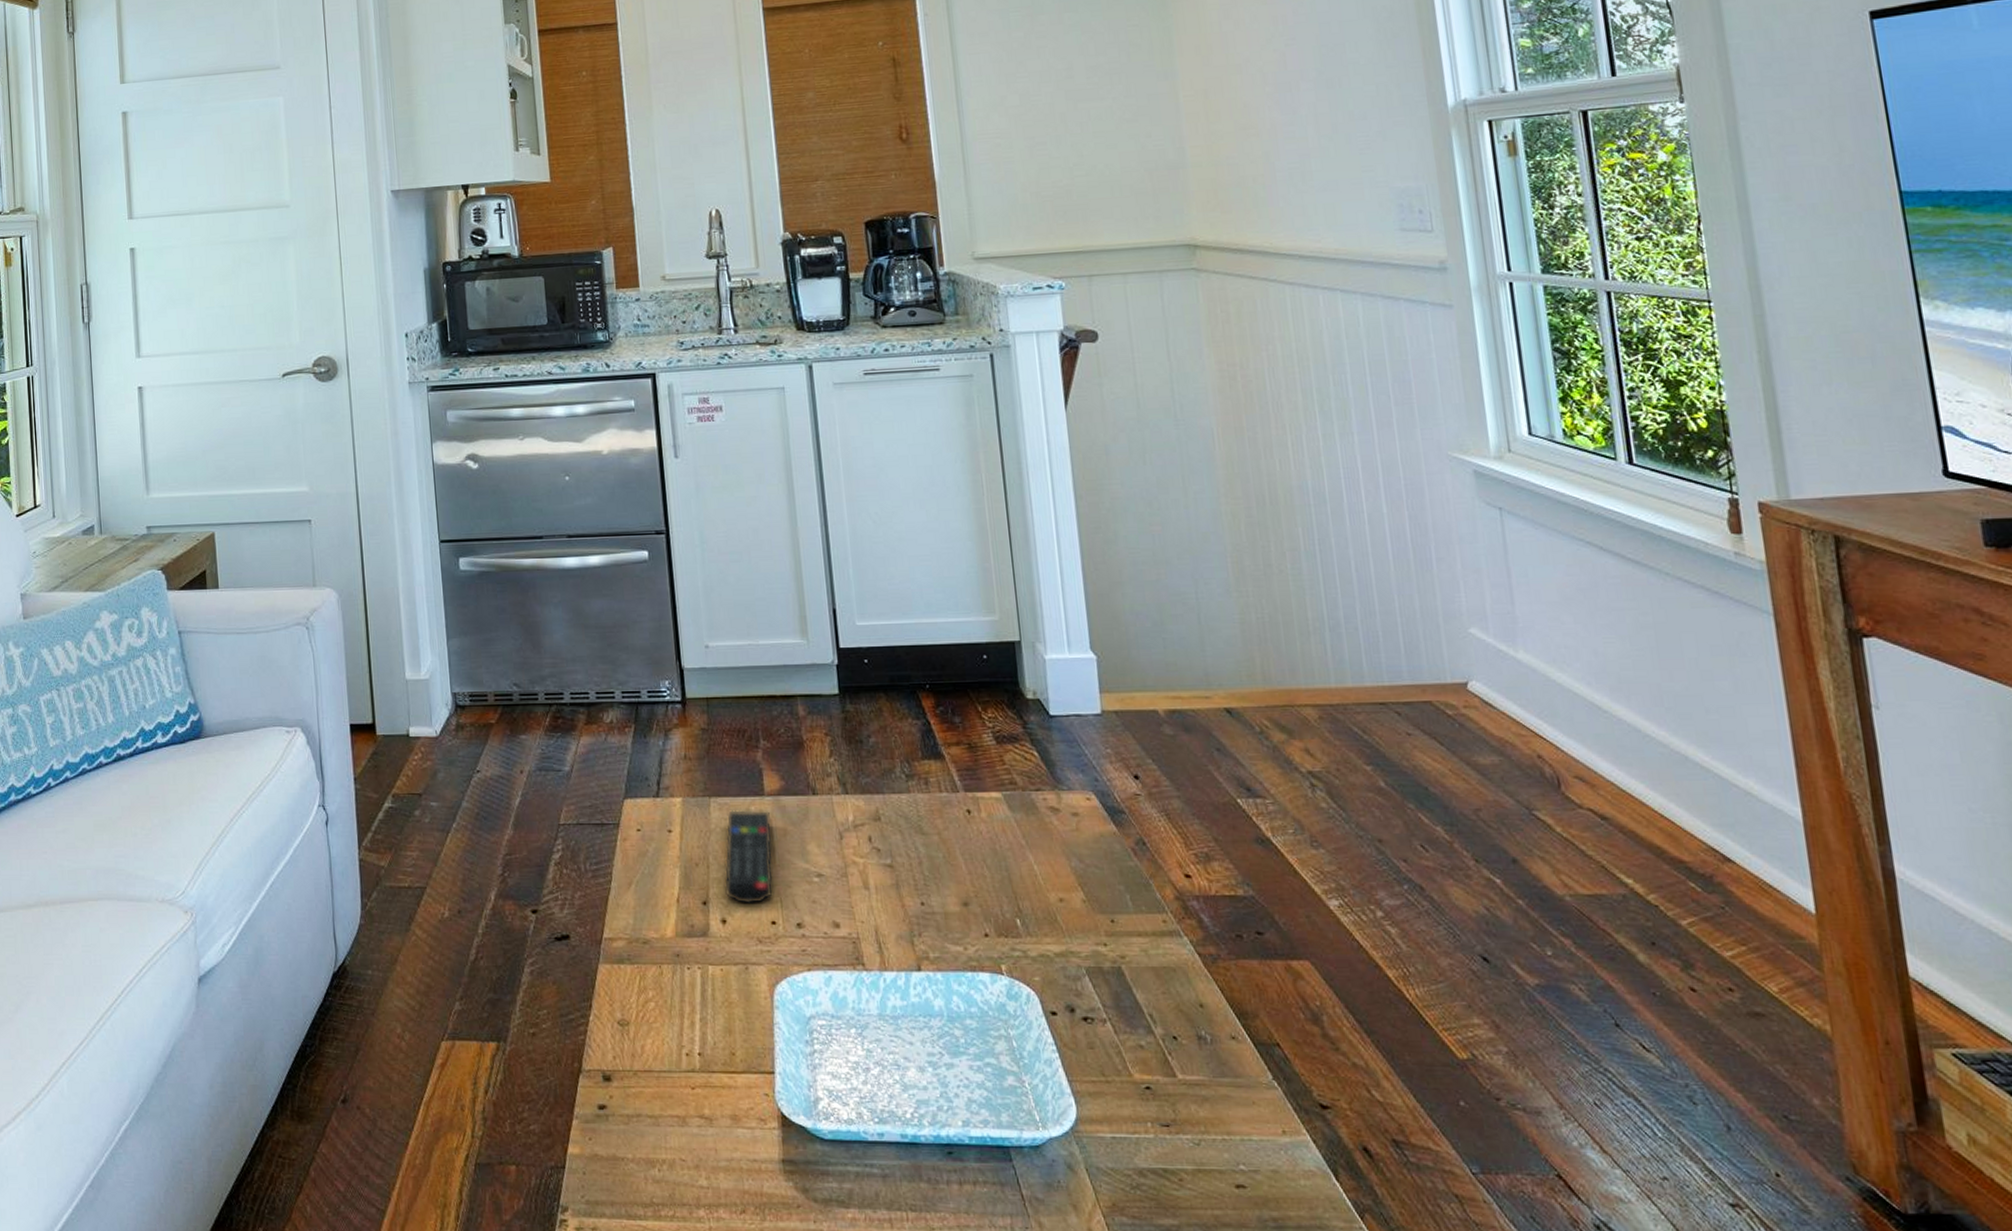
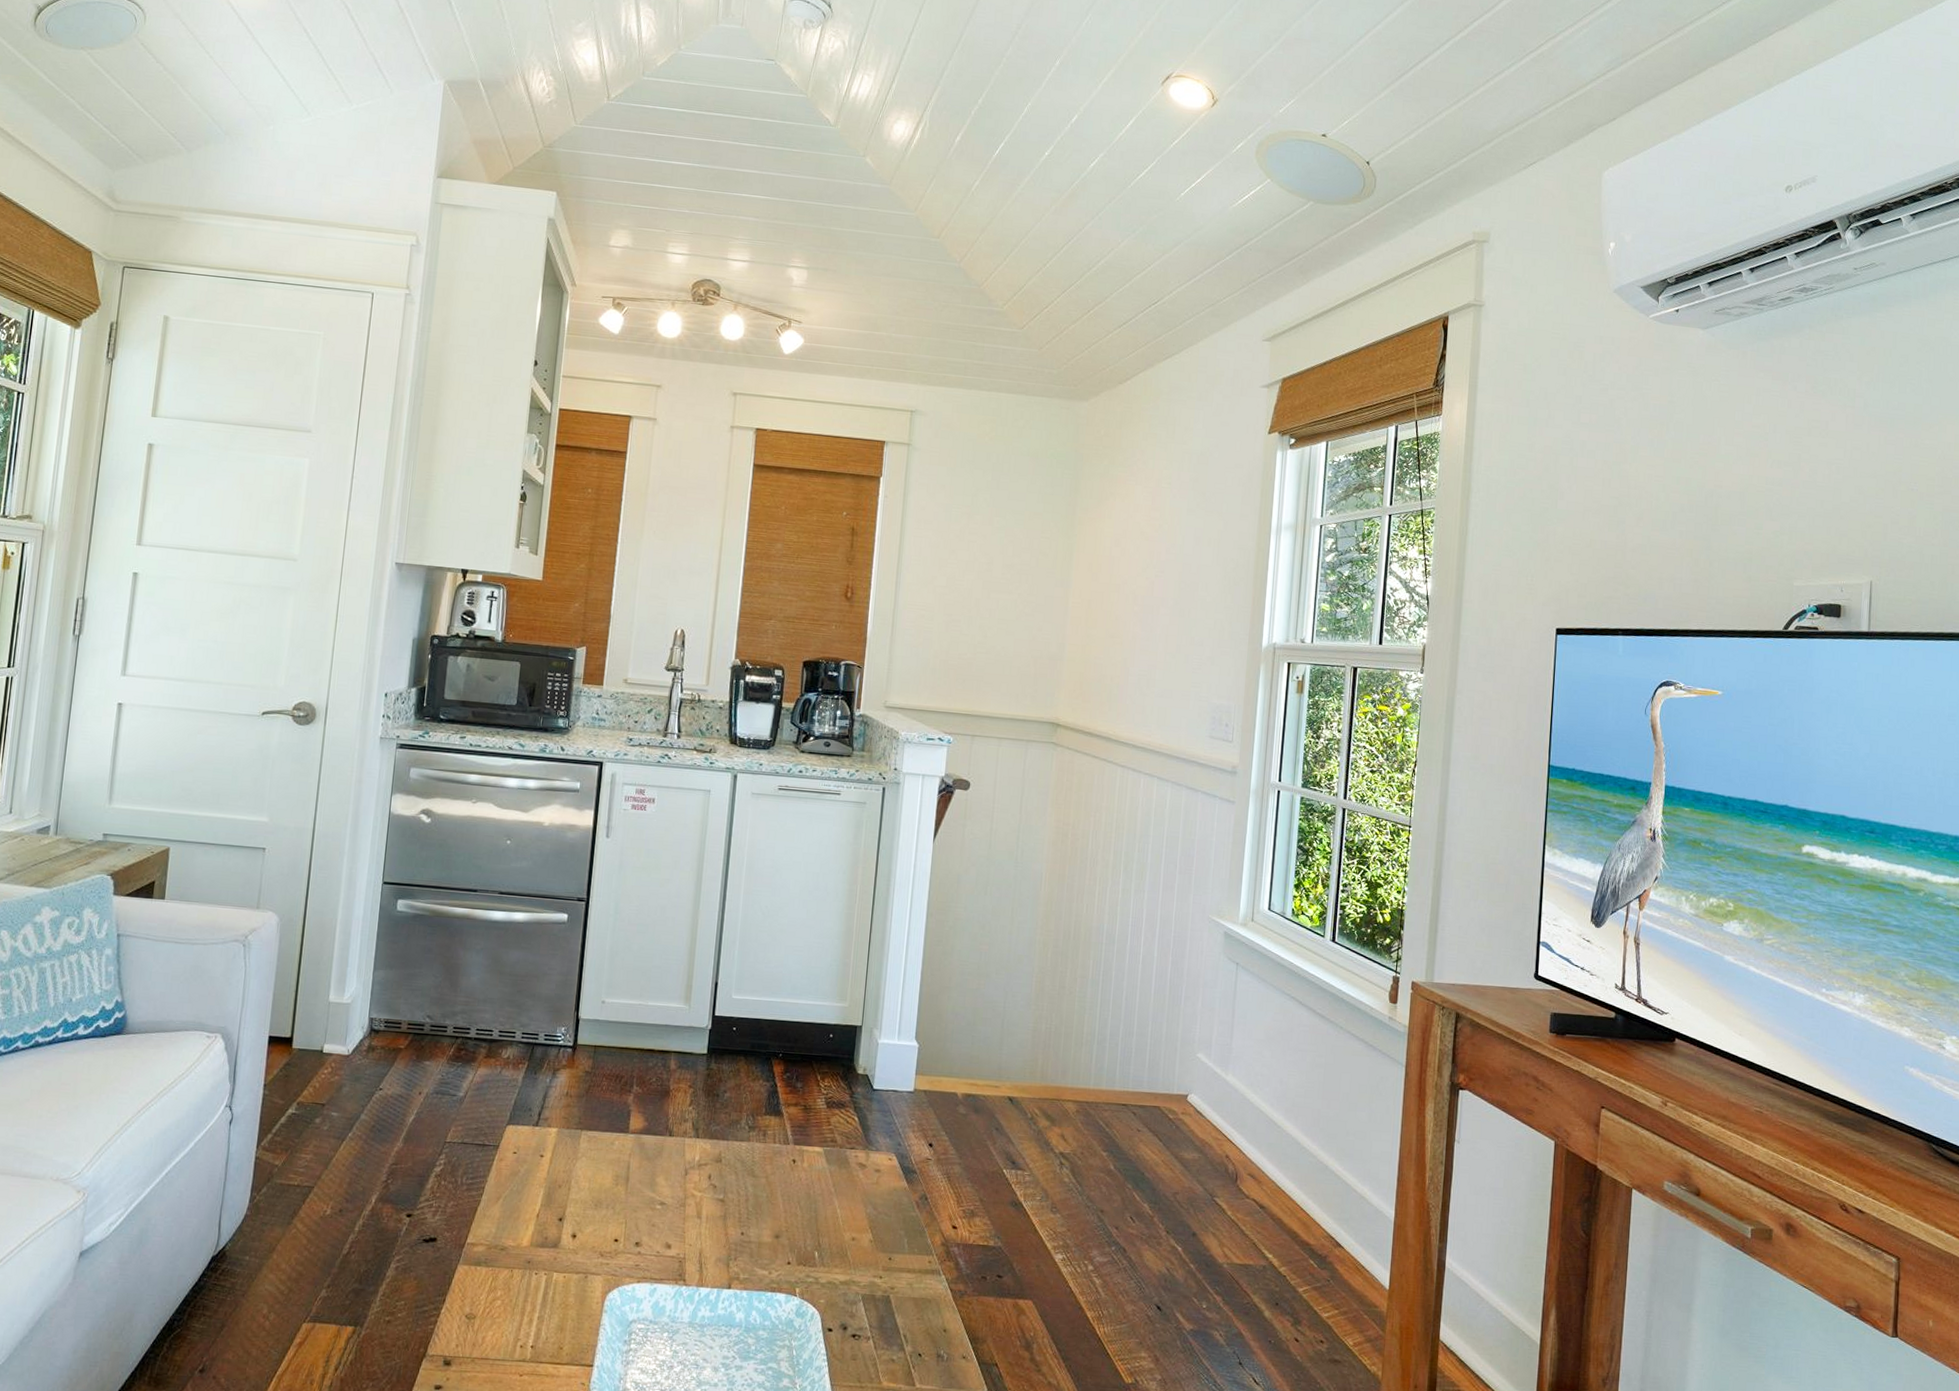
remote control: present [723,810,774,905] -> none [579,1143,631,1224]

